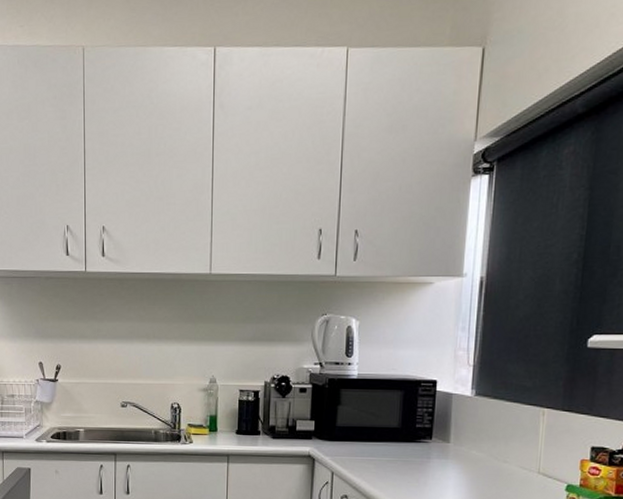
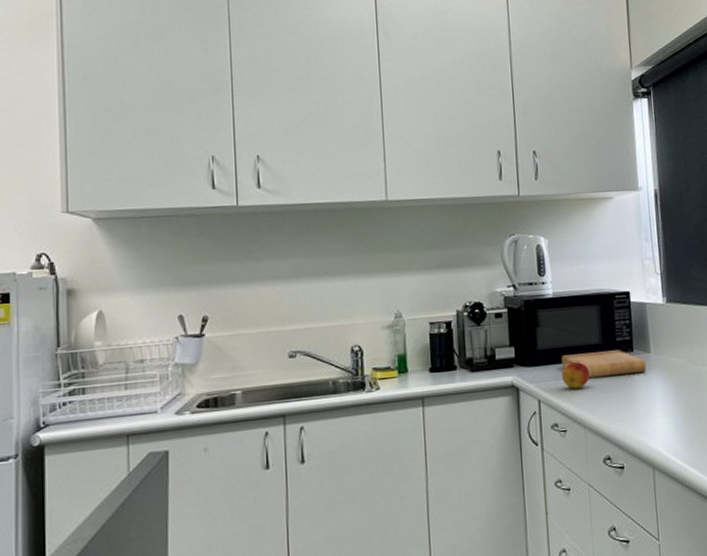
fruit: none [357,441,385,467] -> present [561,361,590,389]
cutting board: none [358,434,444,461] -> present [561,350,647,379]

